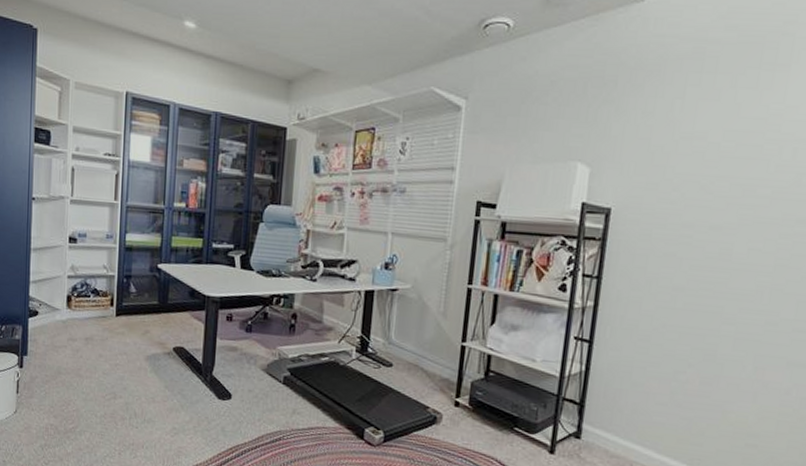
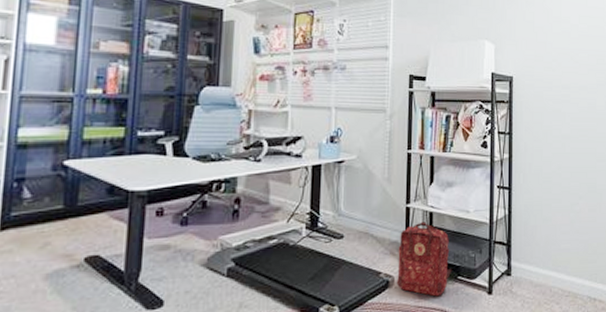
backpack: none [445,363,509,444] -> present [397,221,452,297]

